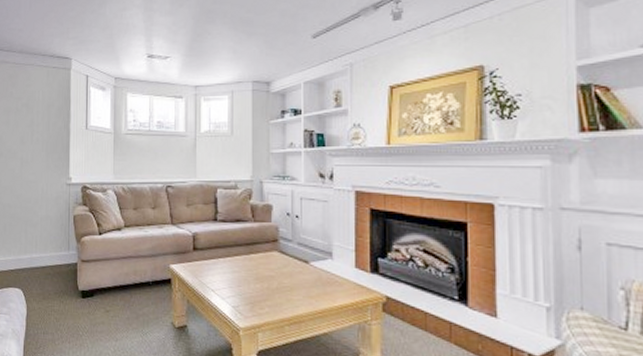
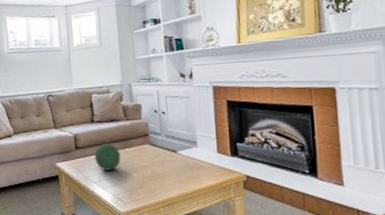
decorative orb: none [214,246,245,278] -> present [94,143,121,170]

